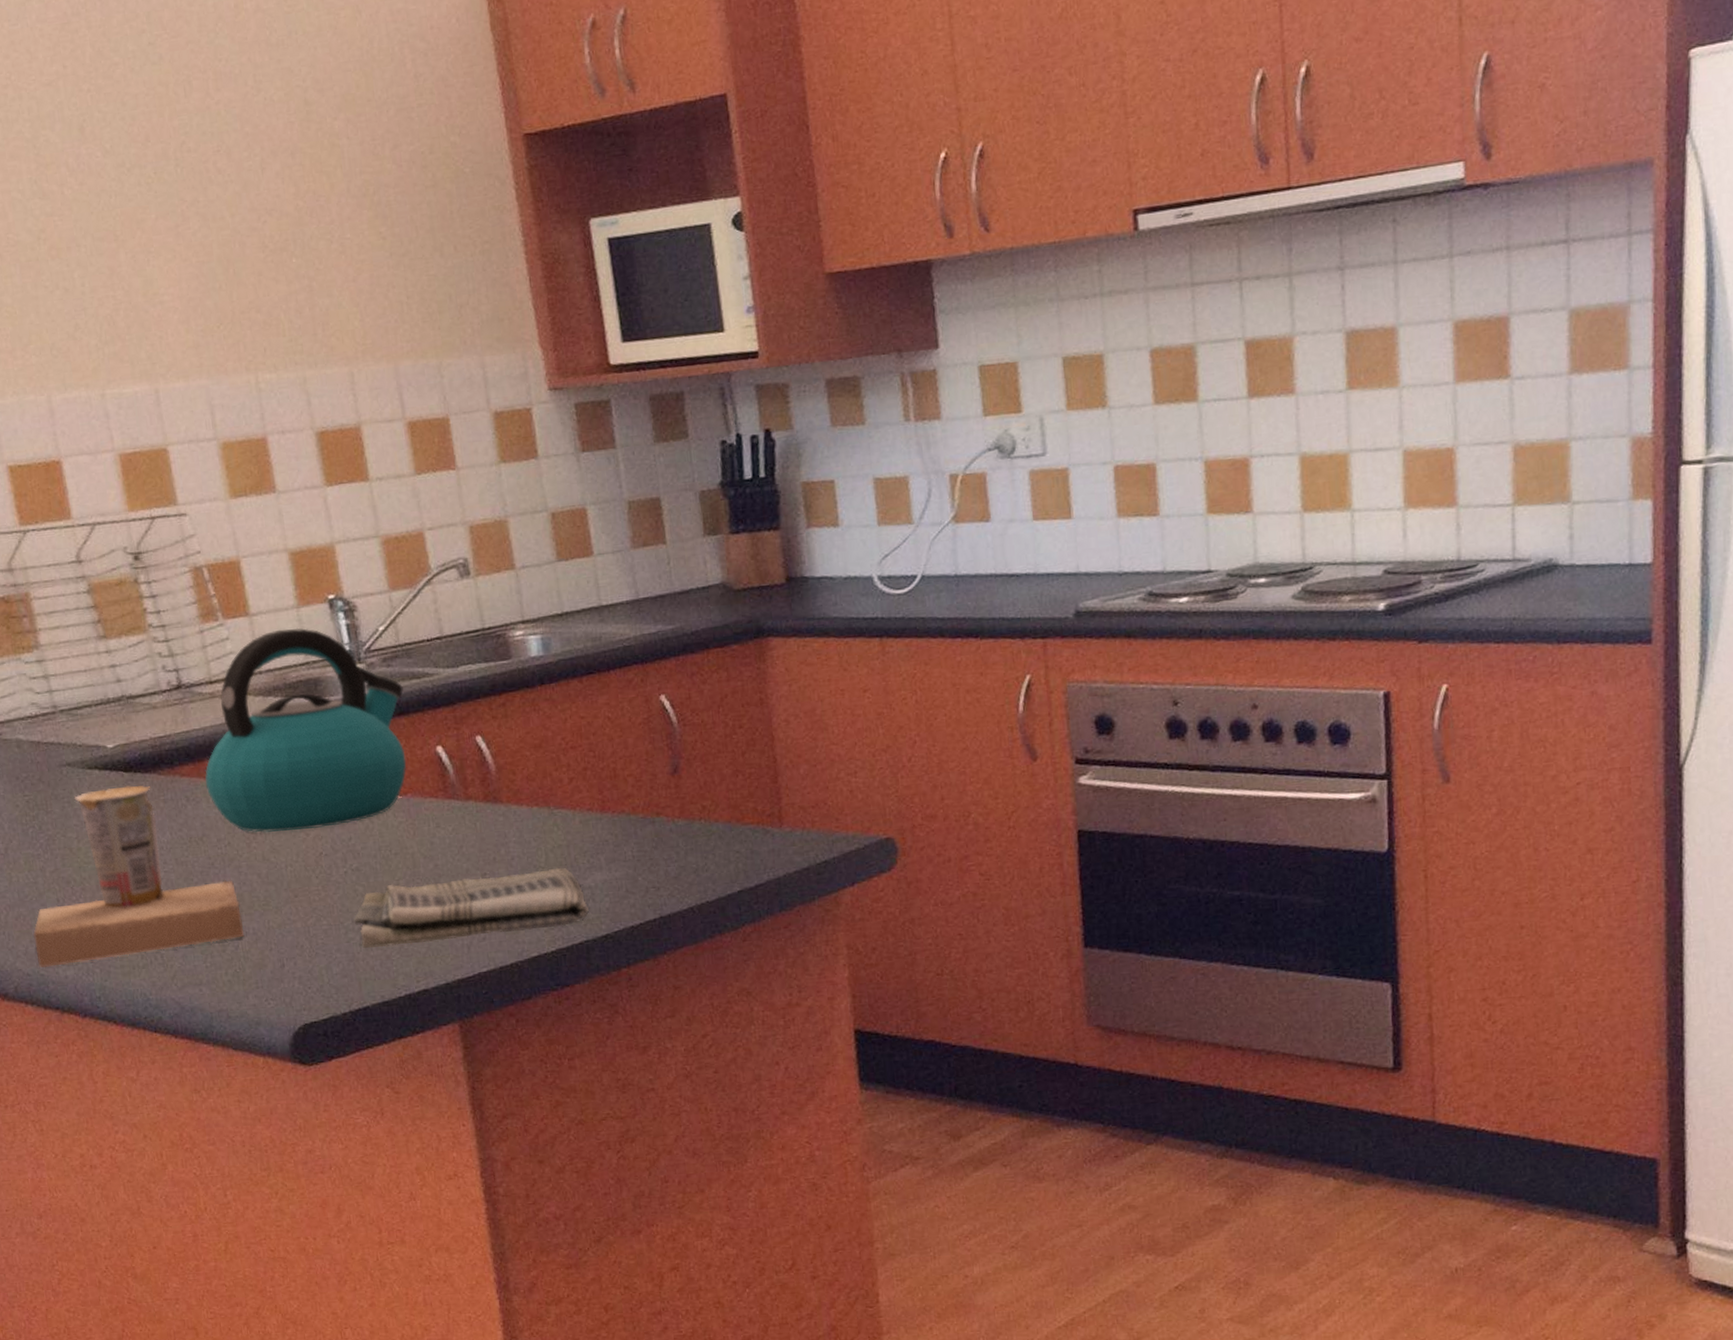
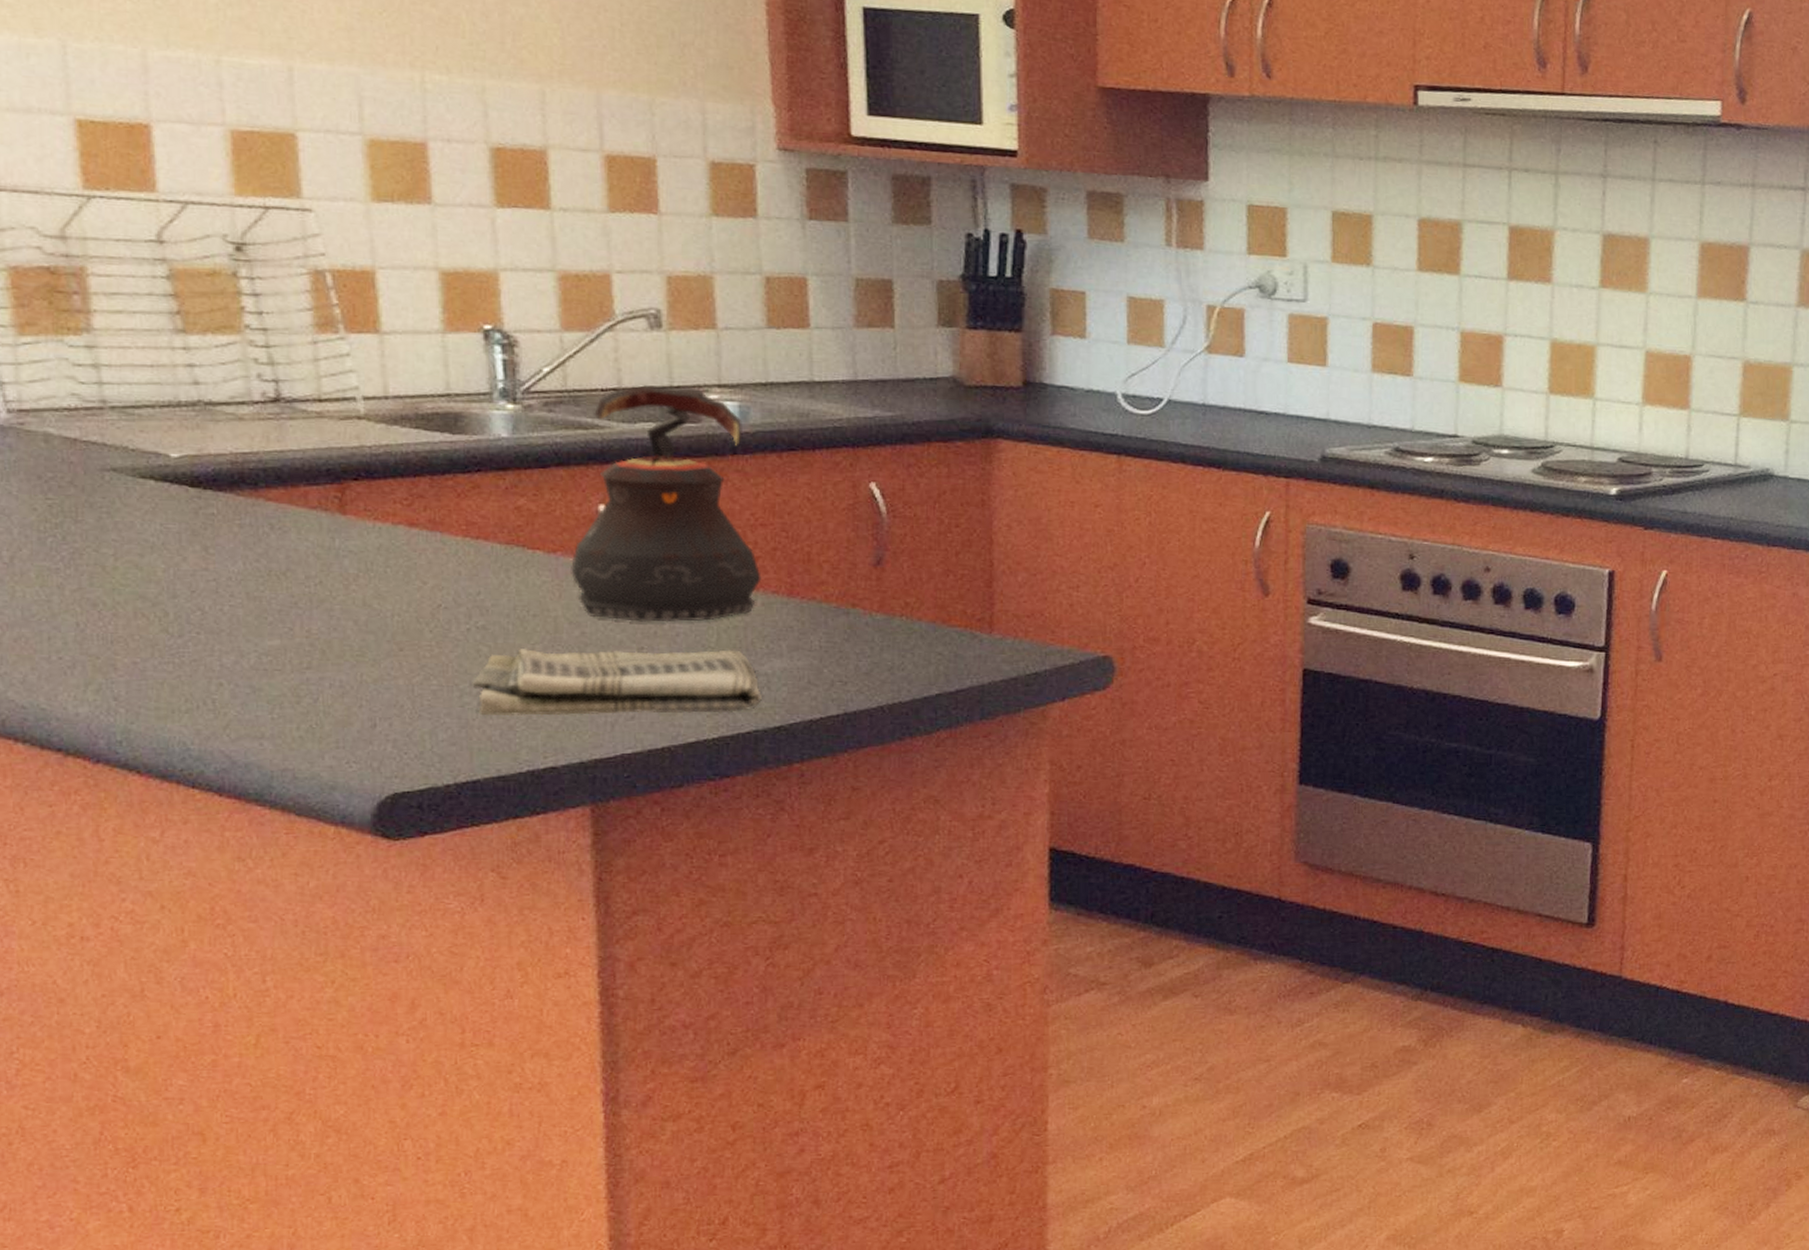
cup: present [33,785,245,968] -> none [37,503,328,702]
kettle: present [204,628,407,832] -> none [299,353,565,578]
teapot: none [420,627,577,851] -> present [571,385,762,623]

